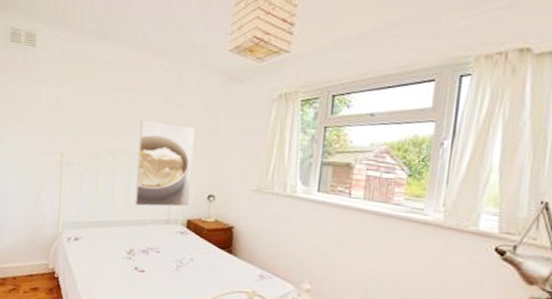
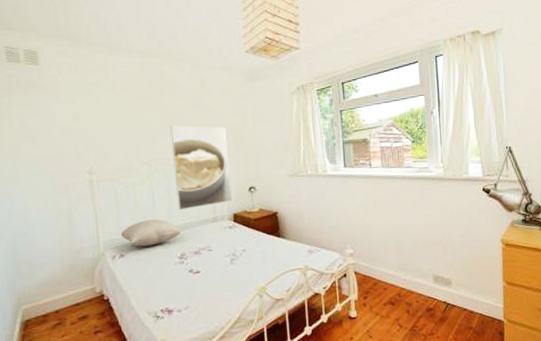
pillow: none [78,209,135,236] -> present [120,219,182,247]

